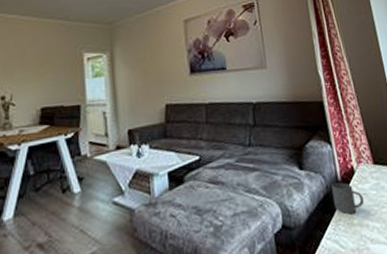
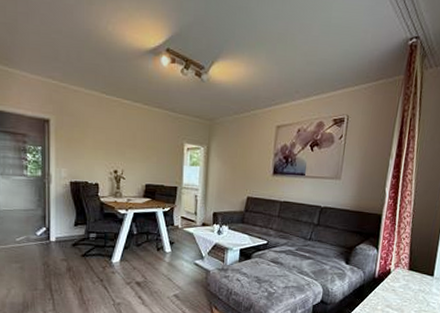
mug: present [331,182,365,215] -> none [366,278,392,302]

